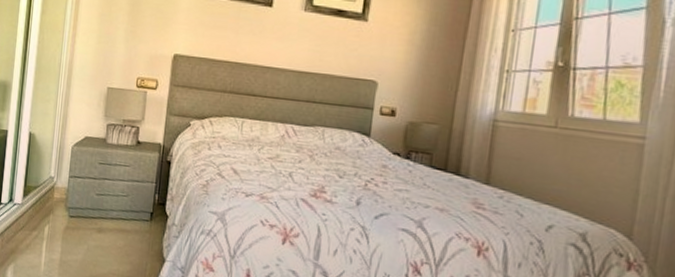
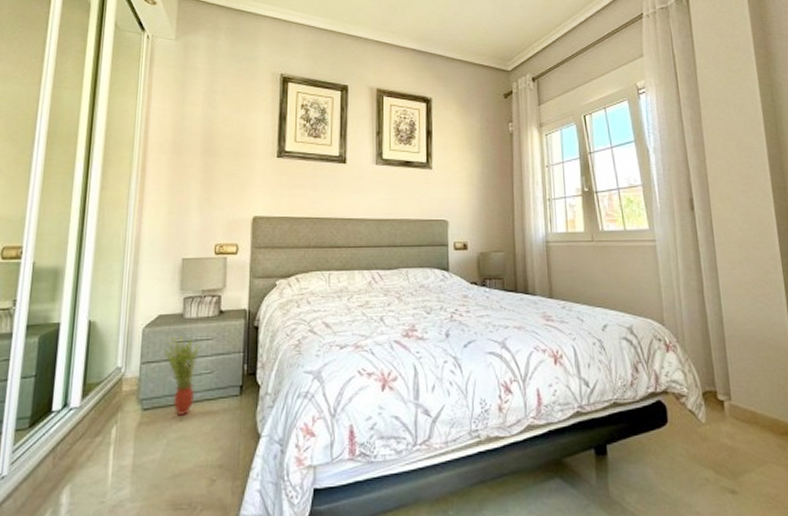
potted plant: none [88,159,119,229] -> present [164,336,200,415]

